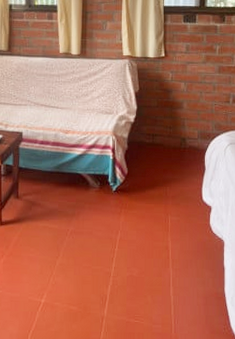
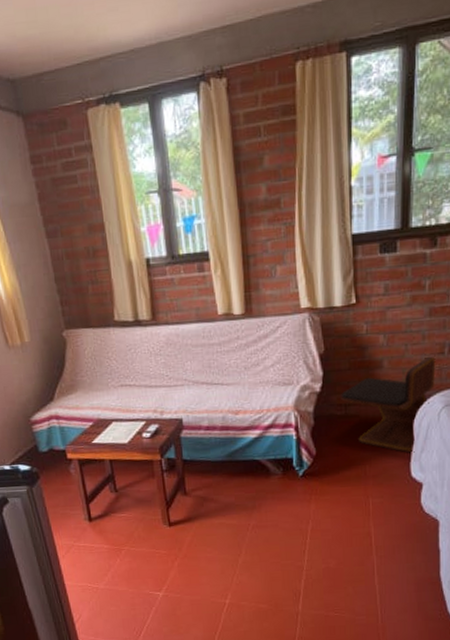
side table: none [150,103,223,180] -> present [341,356,436,453]

